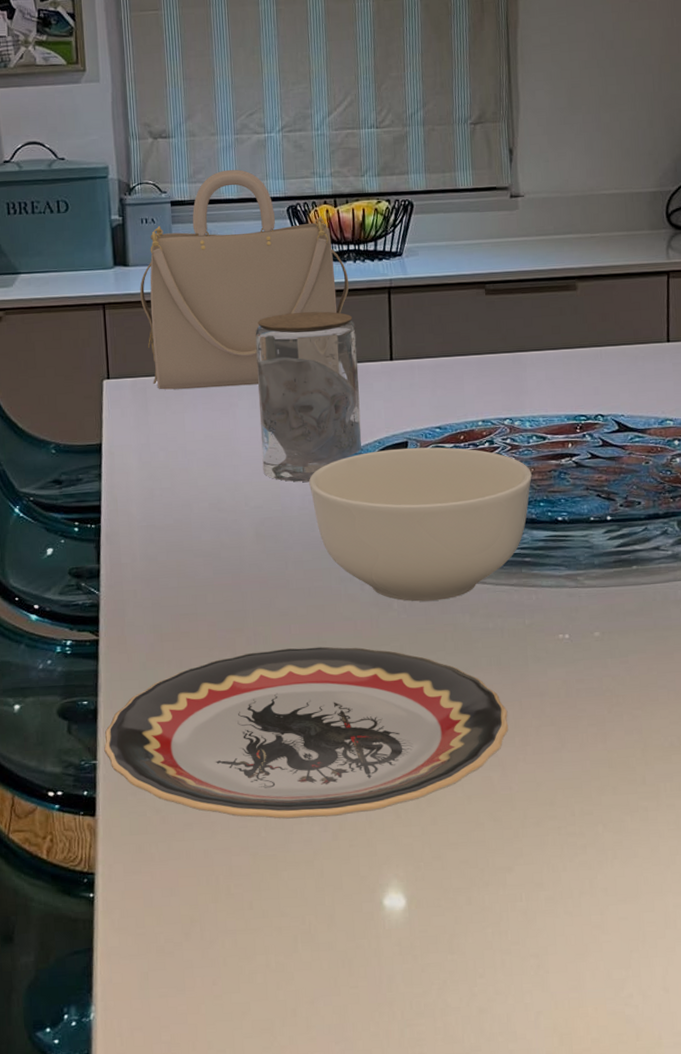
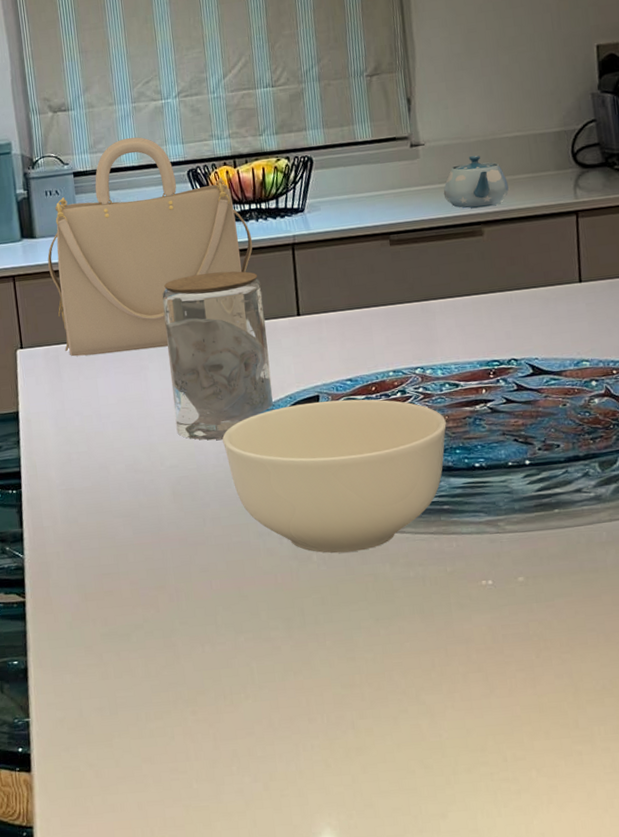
plate: present [104,646,509,819] -> none [35,600,436,771]
teapot: none [540,209,604,263] -> present [443,155,509,209]

